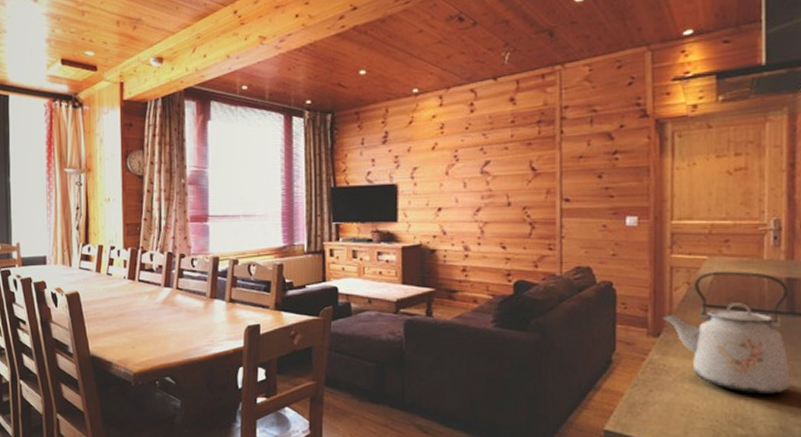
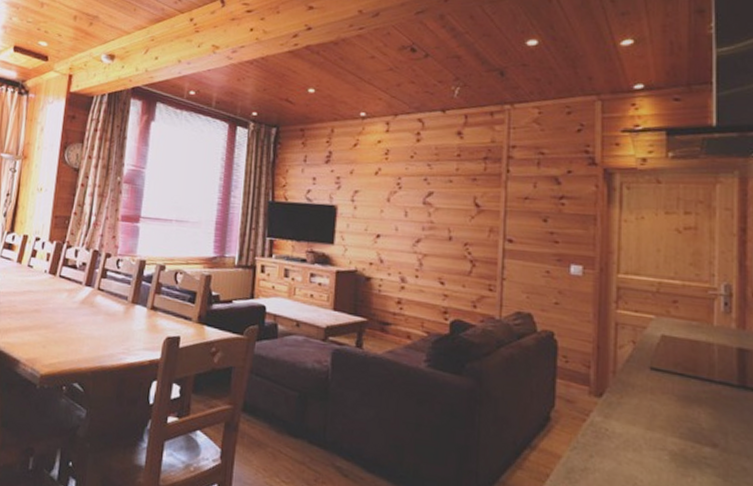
kettle: present [662,271,790,395] -> none [605,332,742,475]

